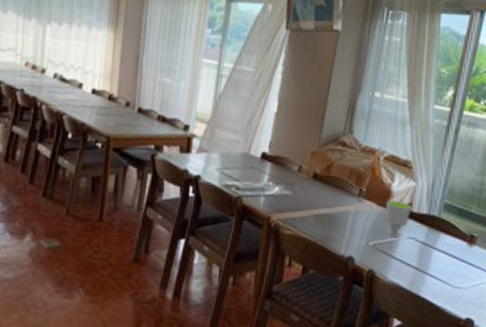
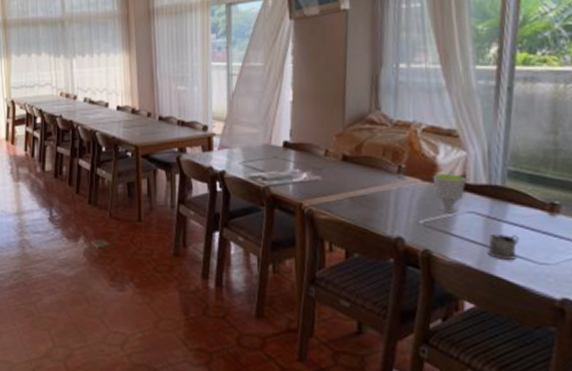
tea glass holder: none [418,259,444,283] -> present [487,234,520,260]

